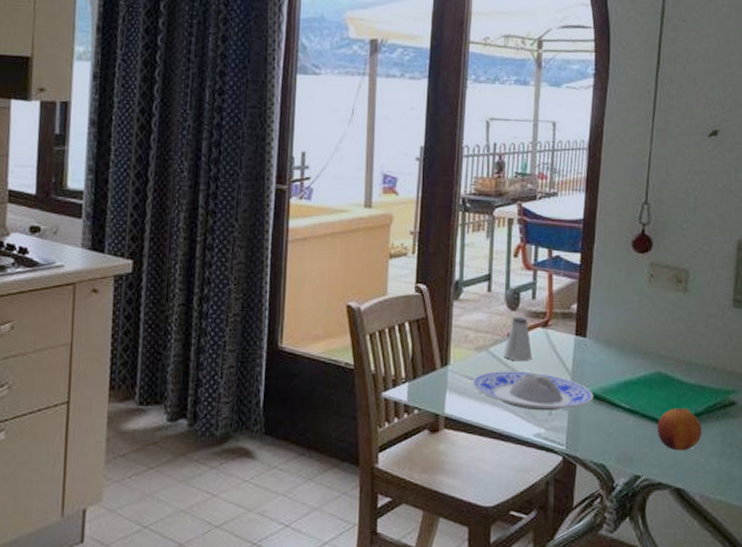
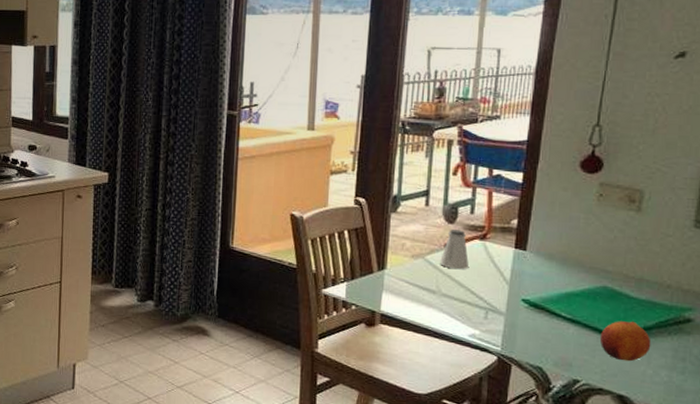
plate: present [471,371,594,411] -> none [407,276,532,315]

